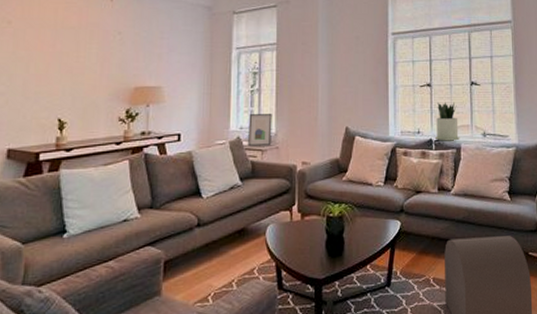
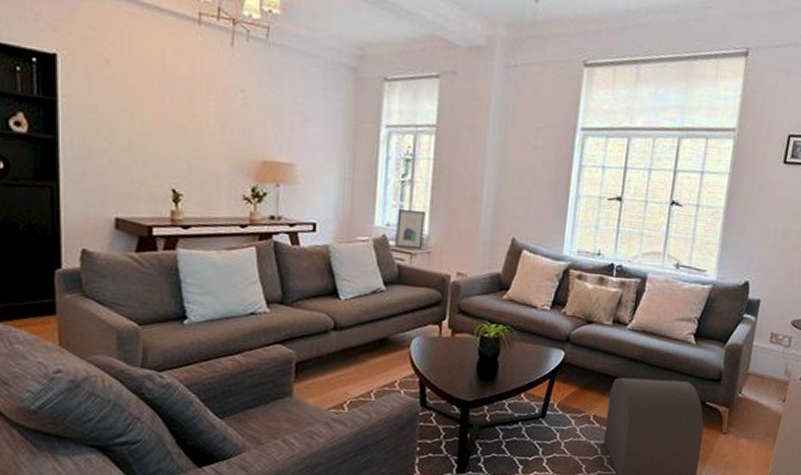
planter: present [434,102,460,141] -> none [617,221,650,270]

